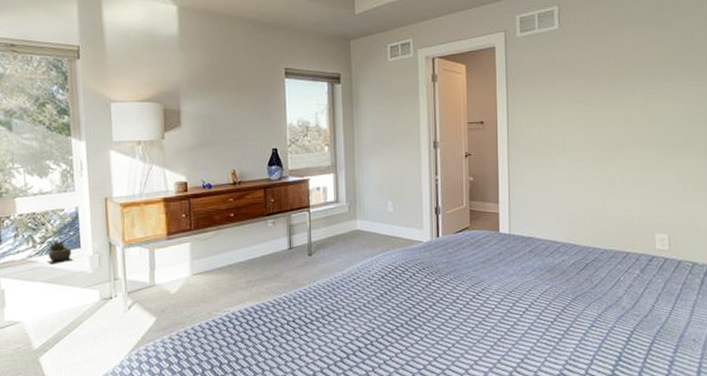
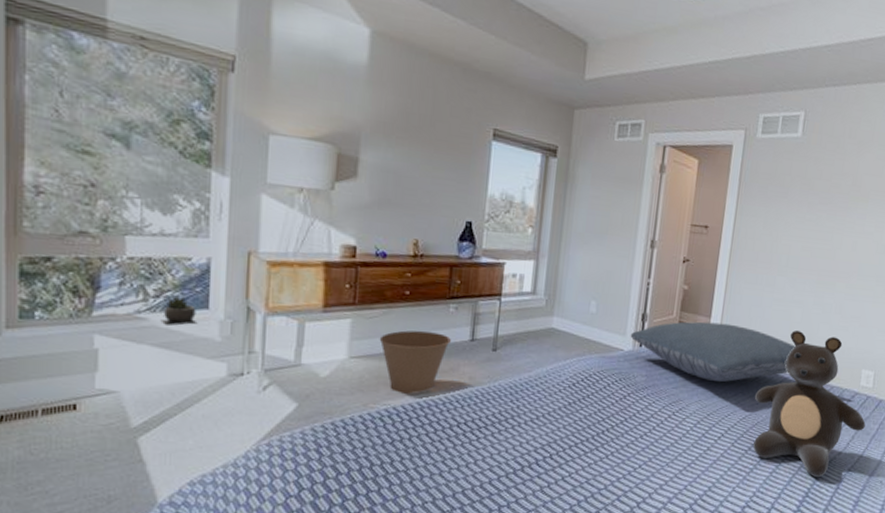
basket: none [214,246,274,299] -> present [379,330,452,393]
pillow: none [427,206,584,260] -> present [630,321,796,382]
teddy bear: none [552,204,668,341] -> present [753,330,866,477]

